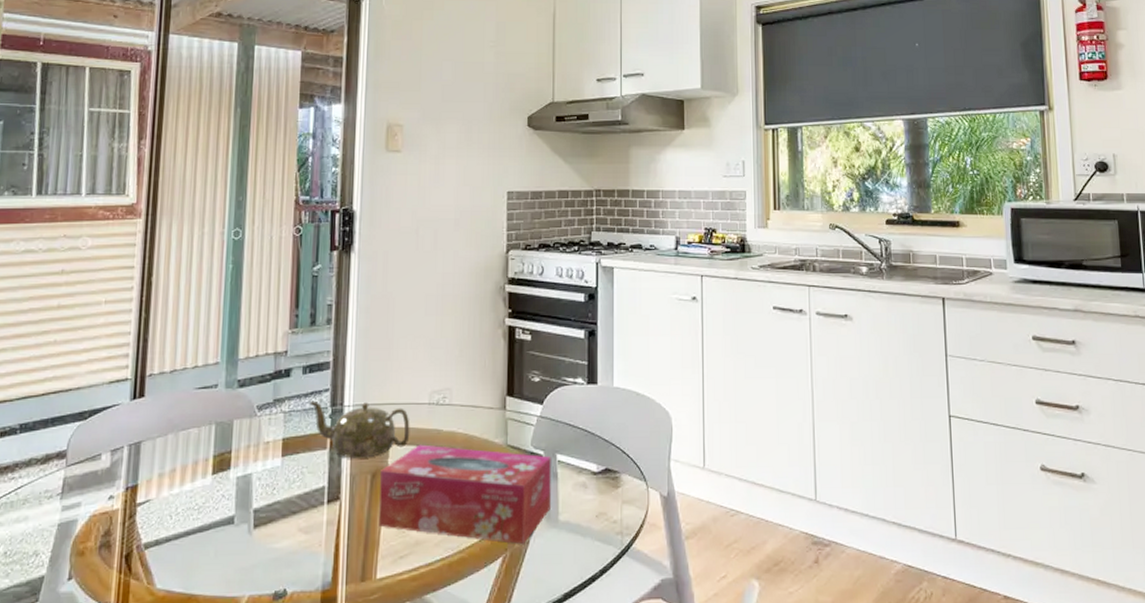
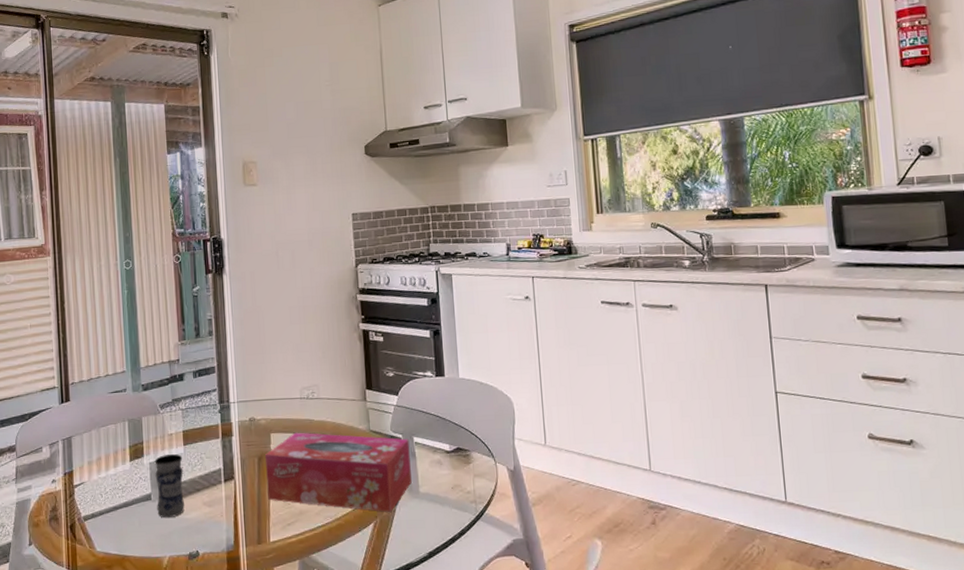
jar: none [239,466,279,548] -> present [154,453,185,519]
teapot: present [309,400,410,459] -> none [201,399,287,445]

